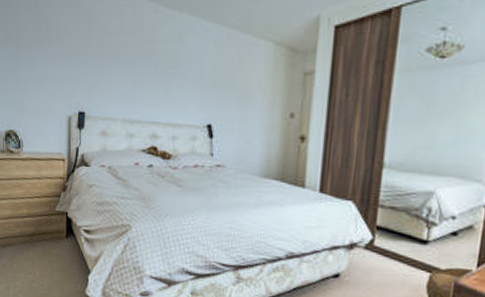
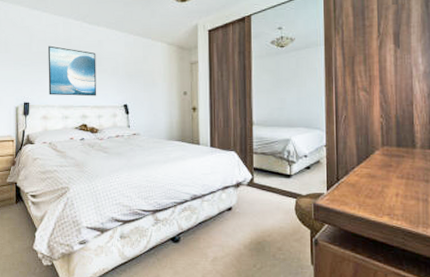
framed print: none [110,36,174,110] -> present [47,46,97,97]

